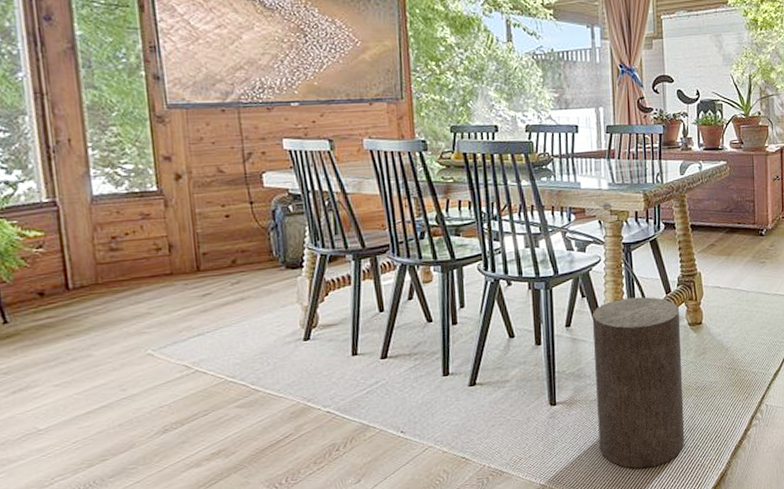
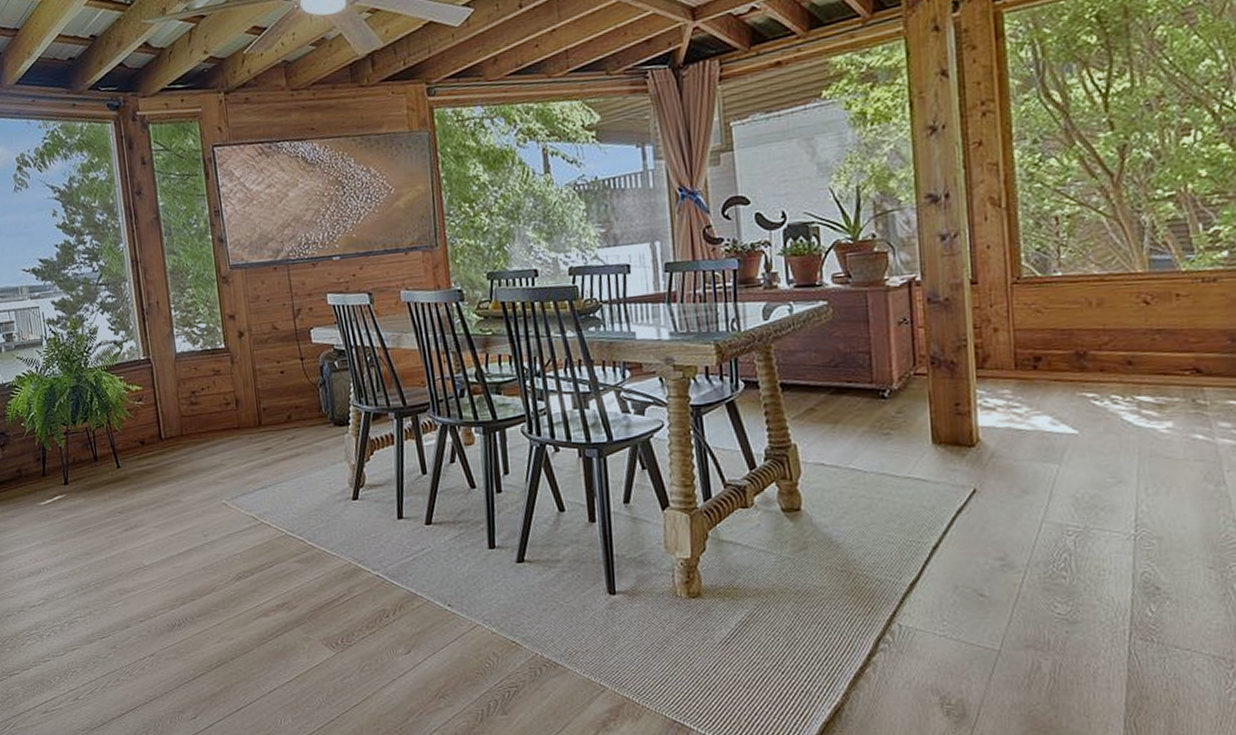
stool: present [591,296,685,469] -> none [655,472,783,685]

